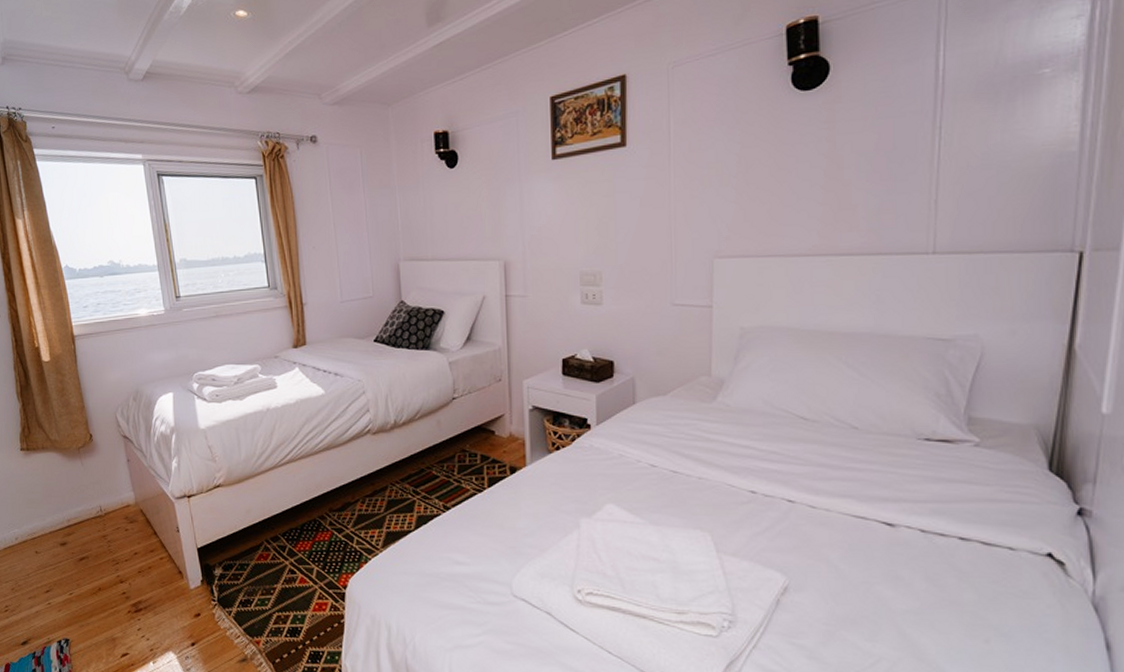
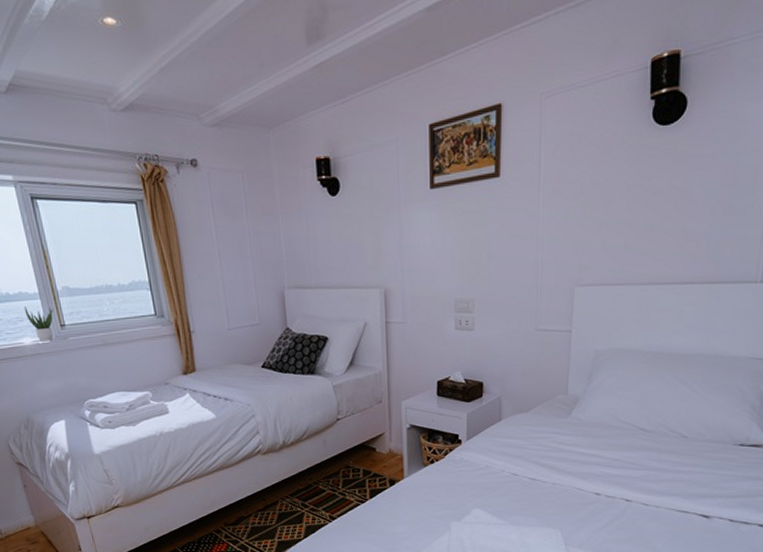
potted plant: none [142,278,170,313] -> present [24,306,54,342]

